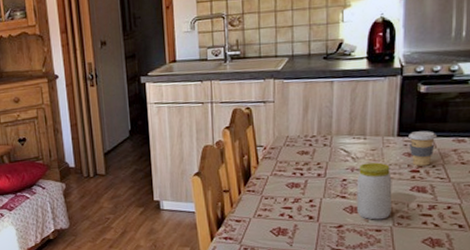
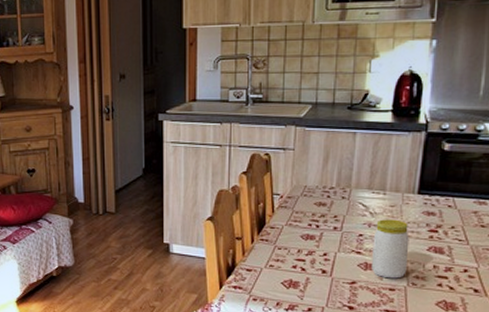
coffee cup: present [408,131,436,166] -> none [429,190,457,226]

